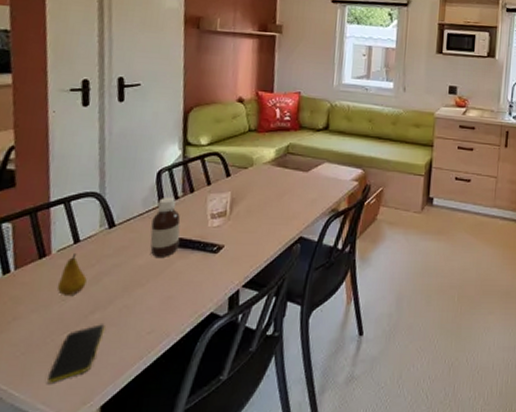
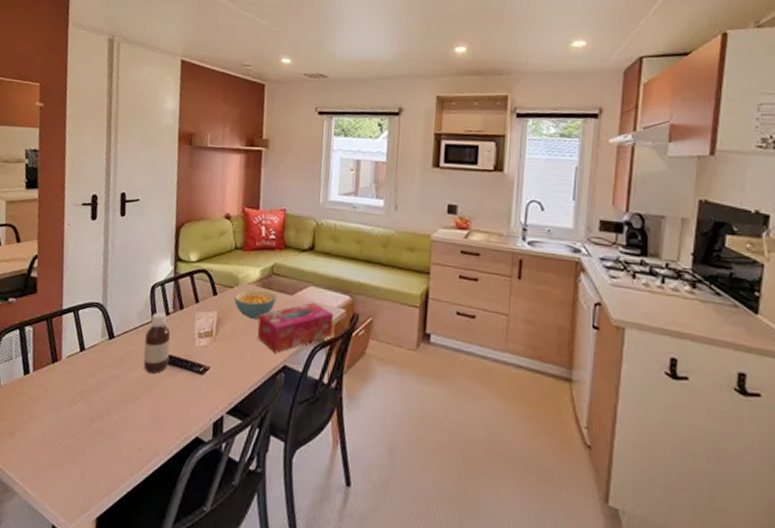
smartphone: present [46,324,105,383] -> none [53,433,103,487]
fruit: present [56,252,87,295] -> none [65,360,89,402]
cereal bowl: none [248,168,292,196] -> present [234,289,277,319]
tissue box: none [273,177,348,226] -> present [257,302,334,353]

